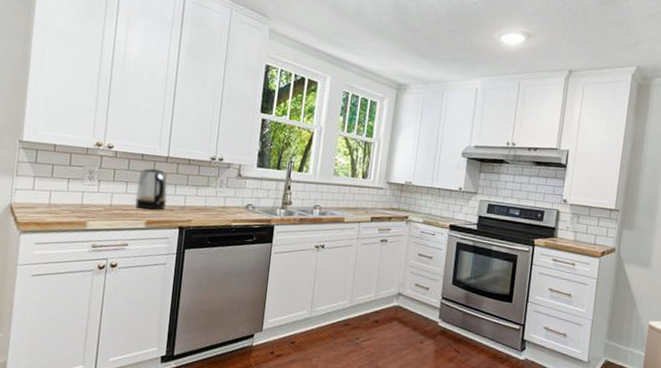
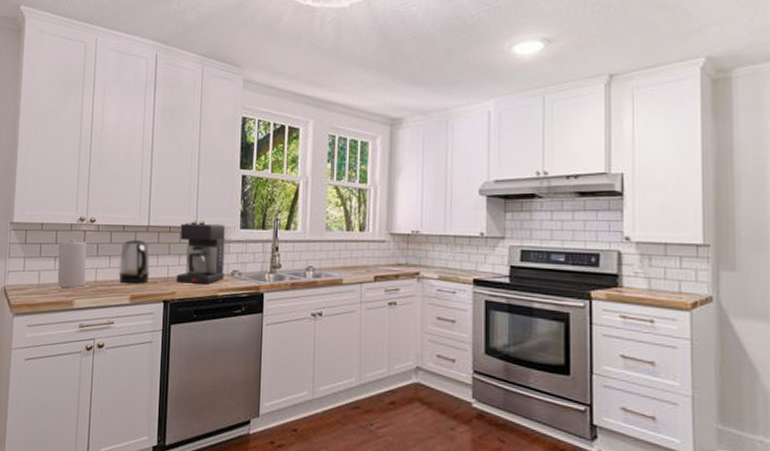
paper towel holder: none [70,163,103,210] -> present [57,240,87,289]
coffee maker: none [192,158,243,215] -> present [176,224,226,284]

